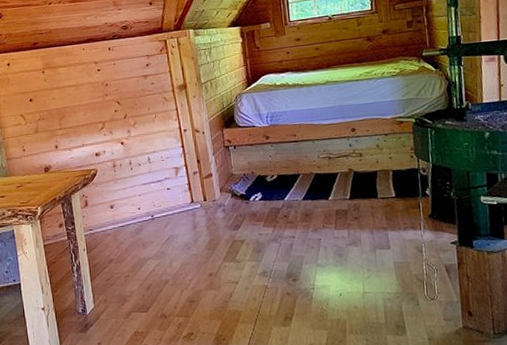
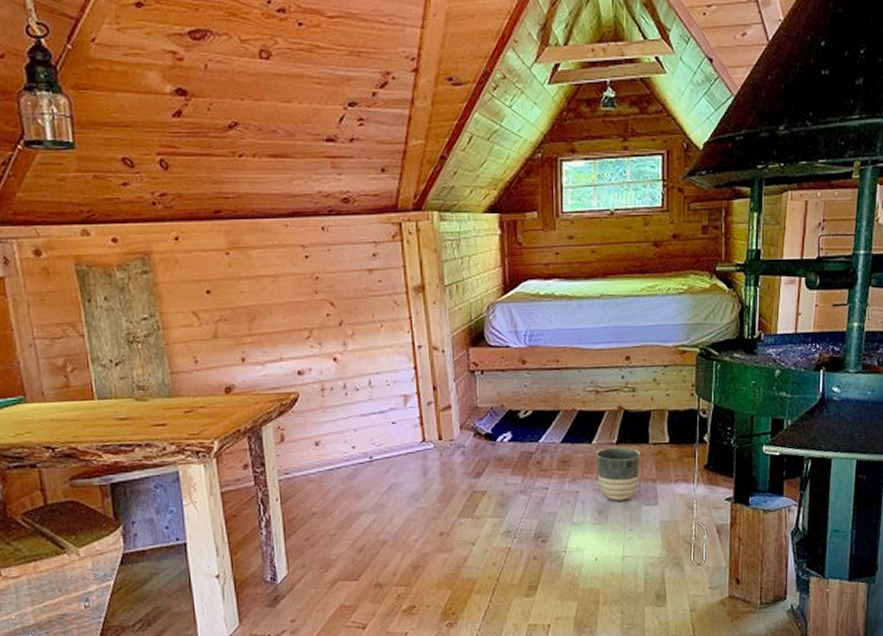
planter: none [333,201,372,246] -> present [597,447,641,501]

